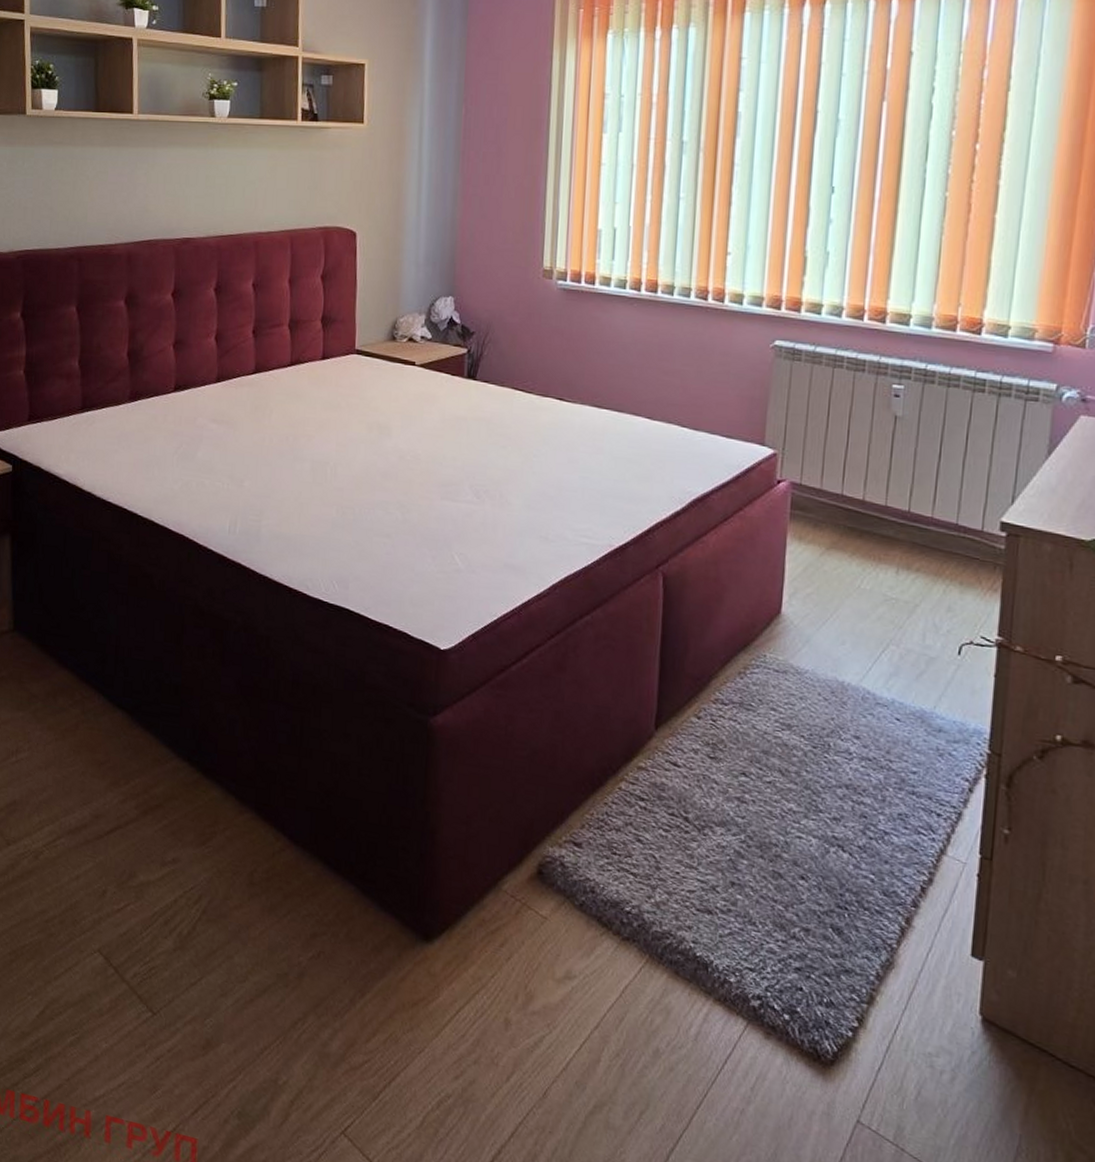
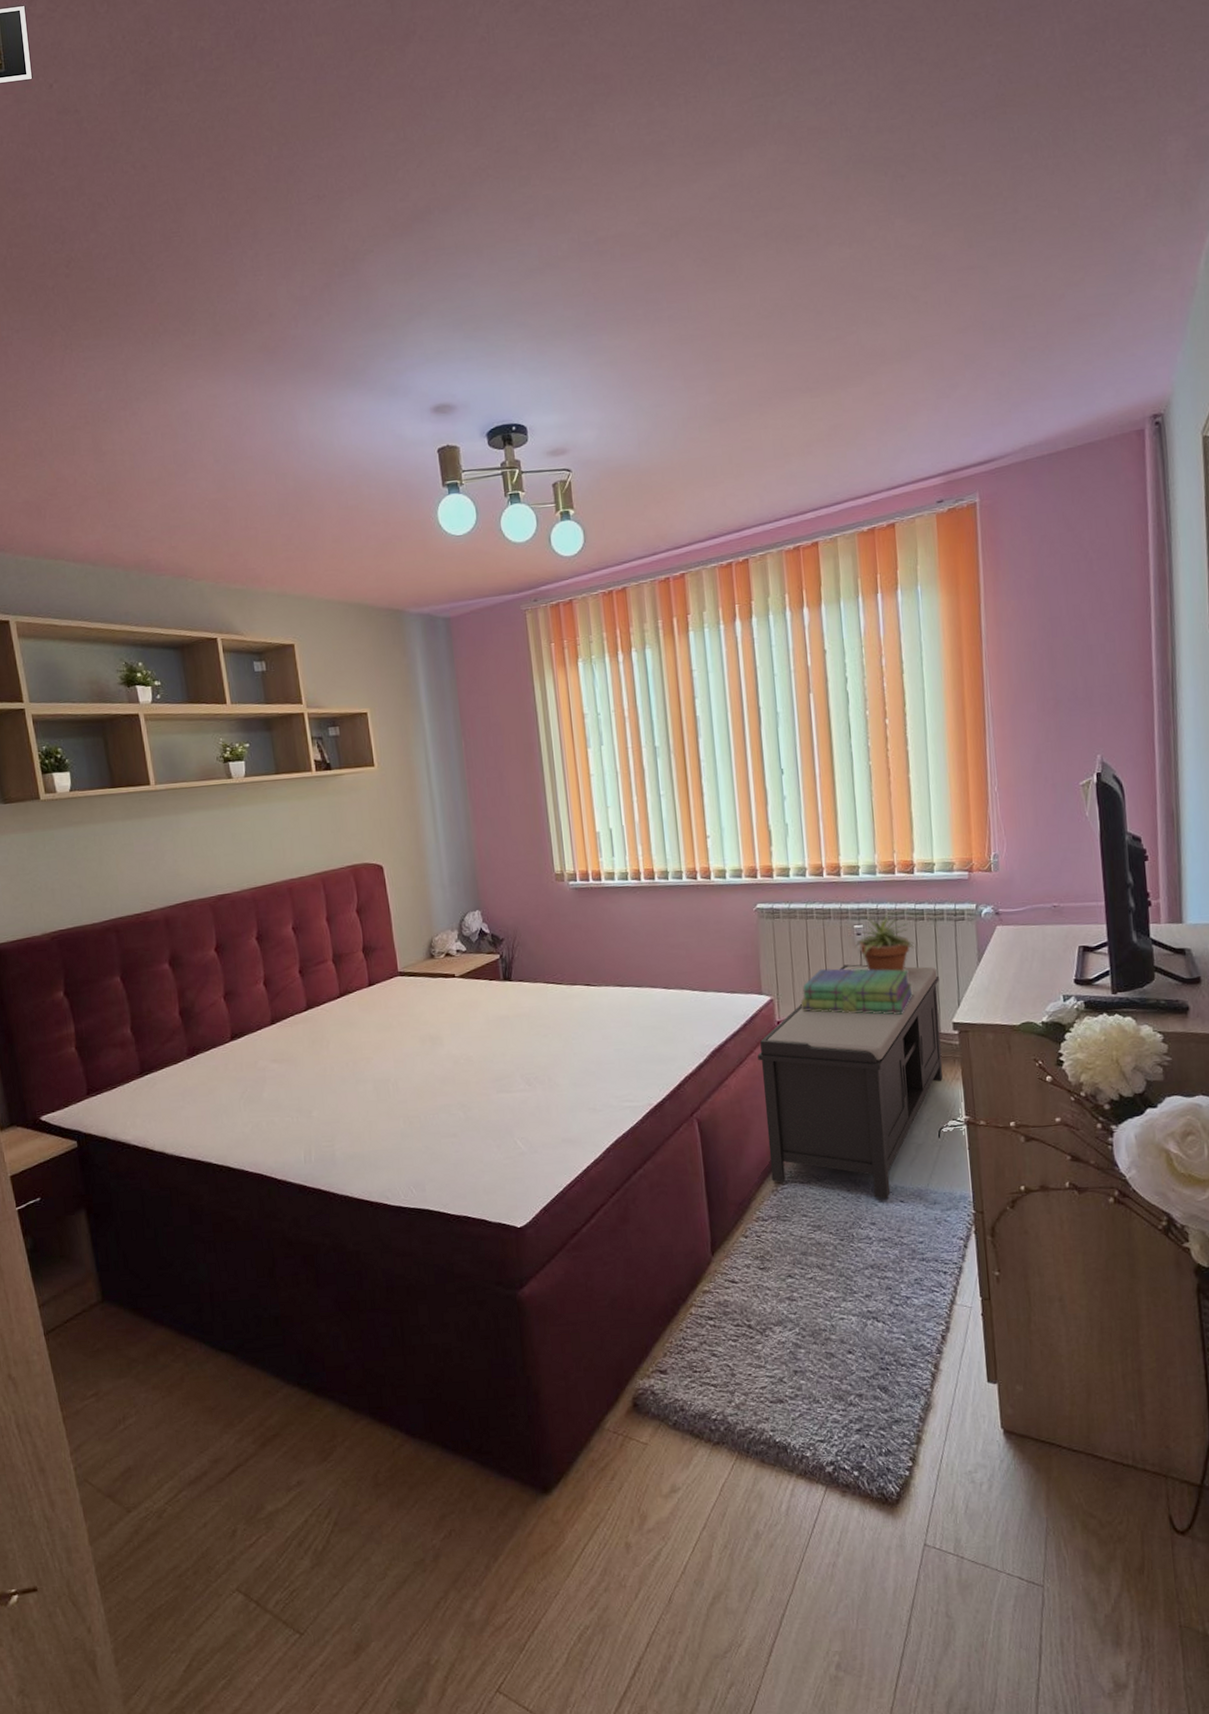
bench: none [740,429,992,713] -> present [758,964,943,1200]
stack of books: none [809,429,956,500] -> present [800,968,913,1015]
potted plant: none [889,377,967,449] -> present [854,915,915,972]

